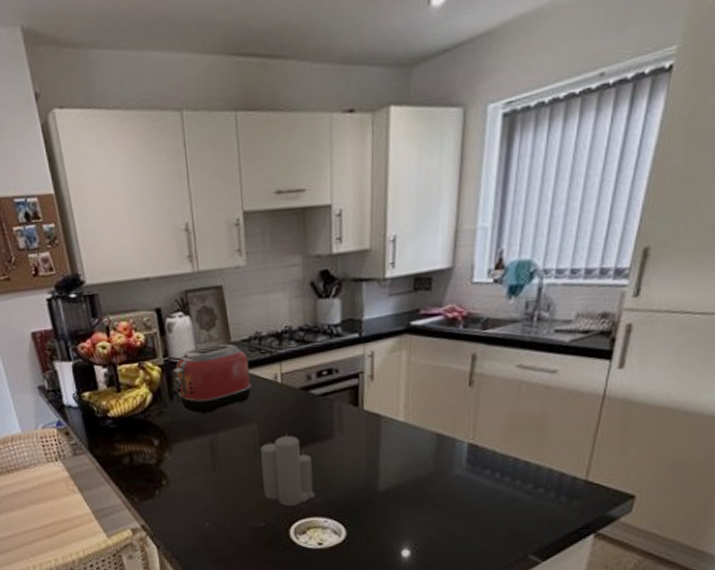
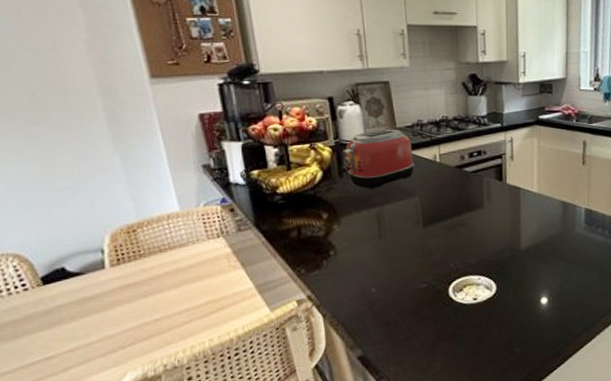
candle: present [261,432,315,506] -> none [422,203,470,268]

